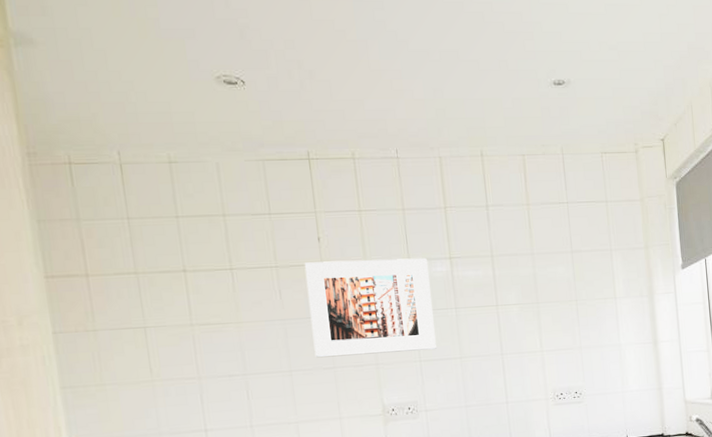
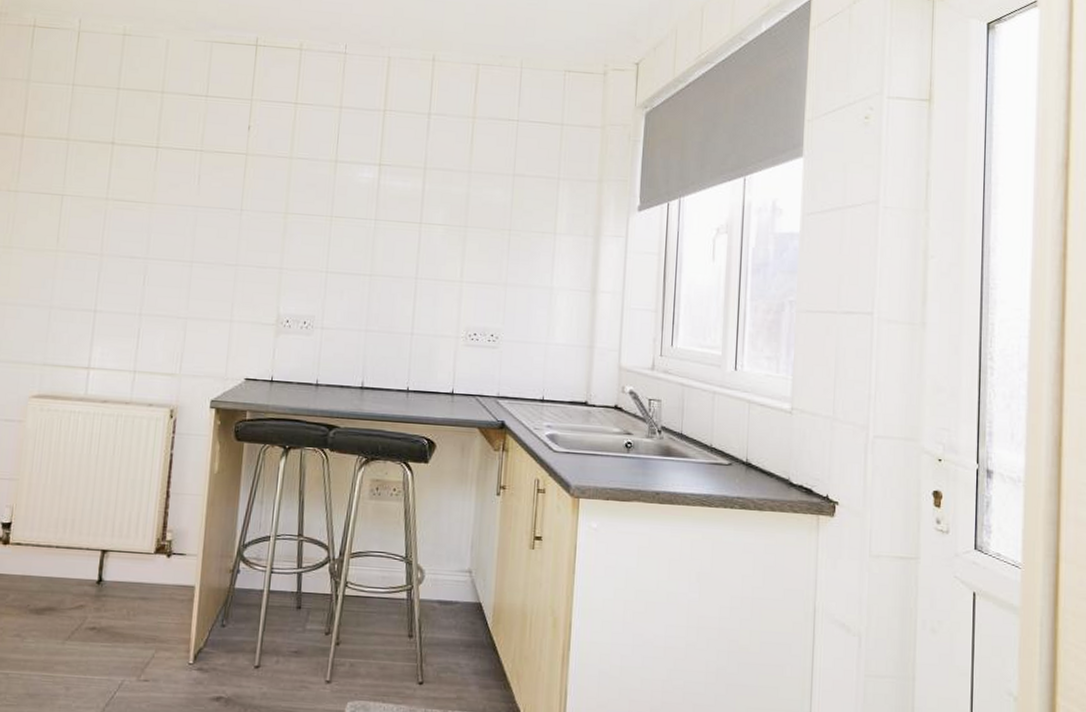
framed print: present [304,258,436,358] -> none [219,150,356,261]

